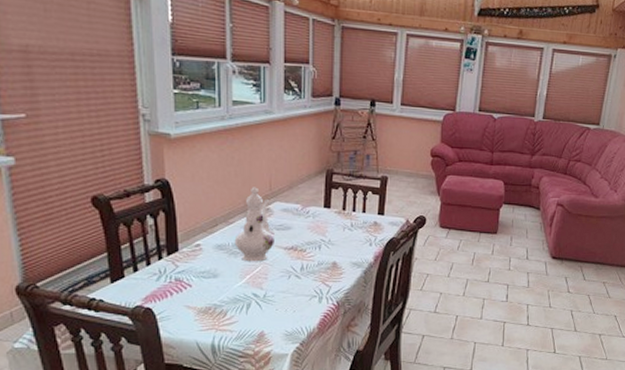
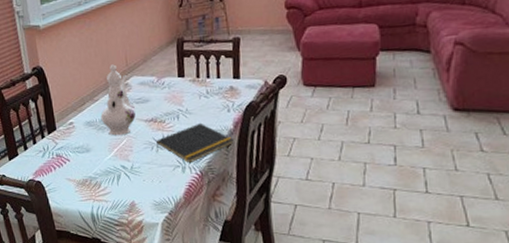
notepad: none [293,254,373,294] -> present [156,122,234,164]

